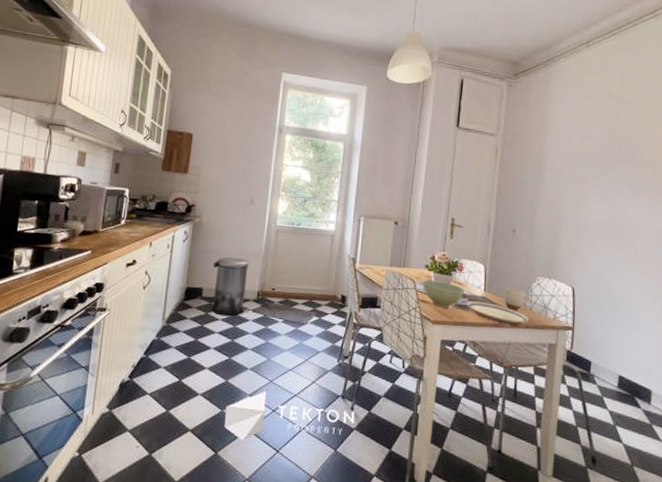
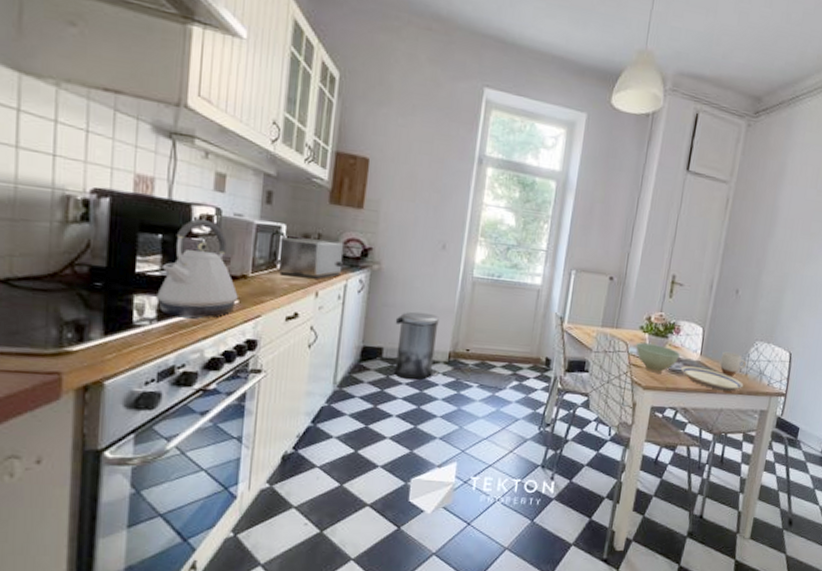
kettle: none [31,188,91,267] -> present [157,219,238,319]
toaster: none [121,198,173,233] -> present [278,237,344,281]

